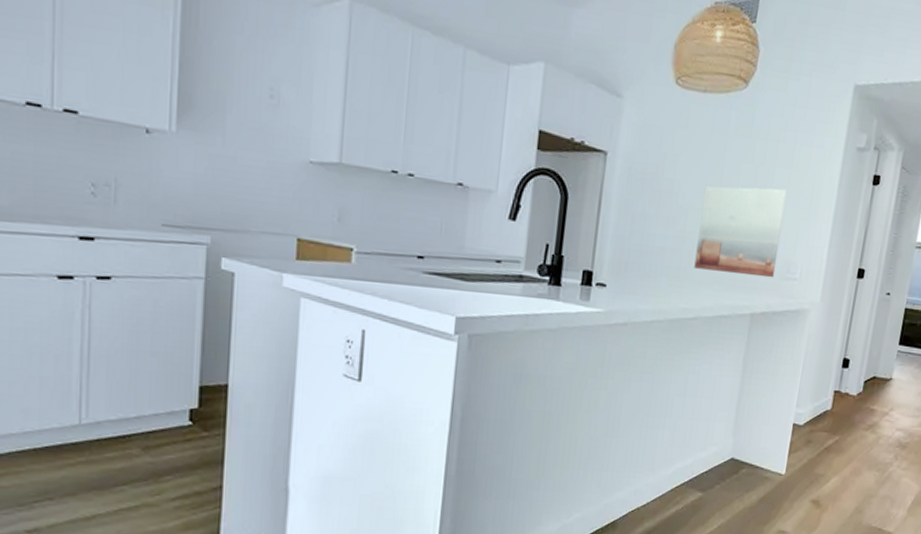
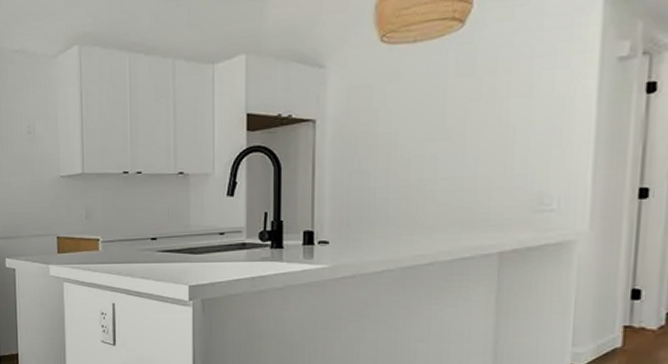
wall art: present [694,186,788,278] -> none [423,118,529,215]

